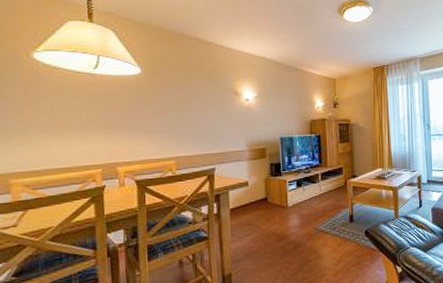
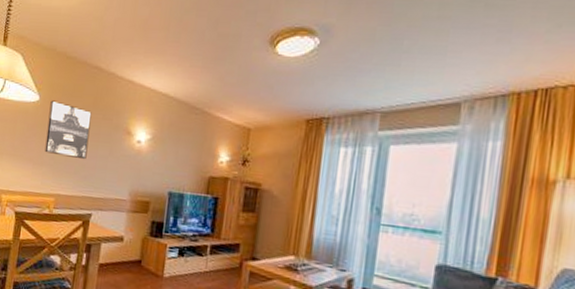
wall art: none [154,71,201,122] -> present [45,100,92,160]

